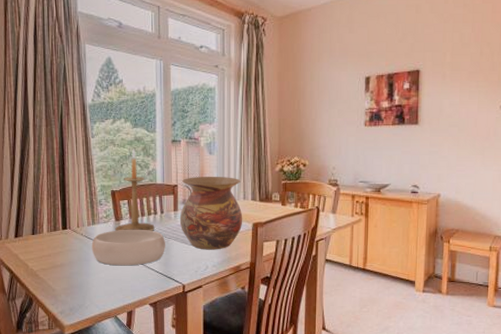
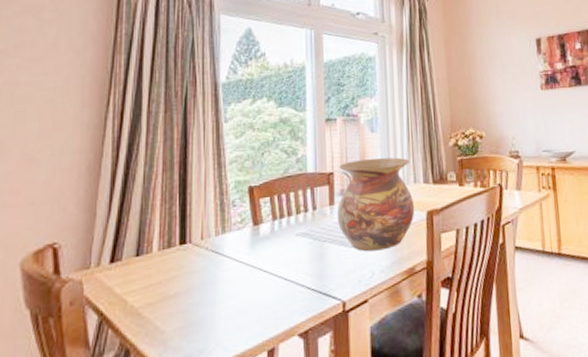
bowl: present [91,229,166,266] -> none [219,233,320,287]
candlestick: present [114,148,155,231] -> none [251,132,305,239]

